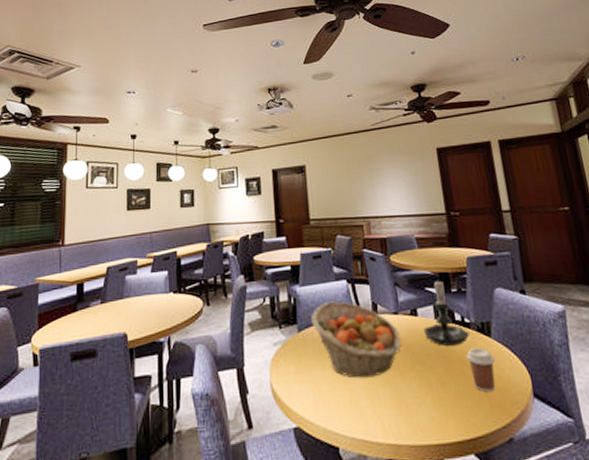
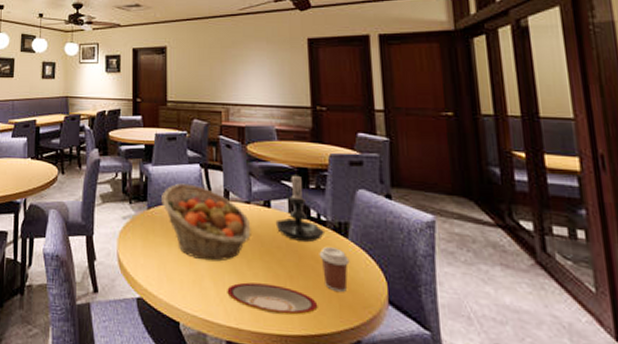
plate: none [383,393,471,424] -> present [227,282,318,315]

